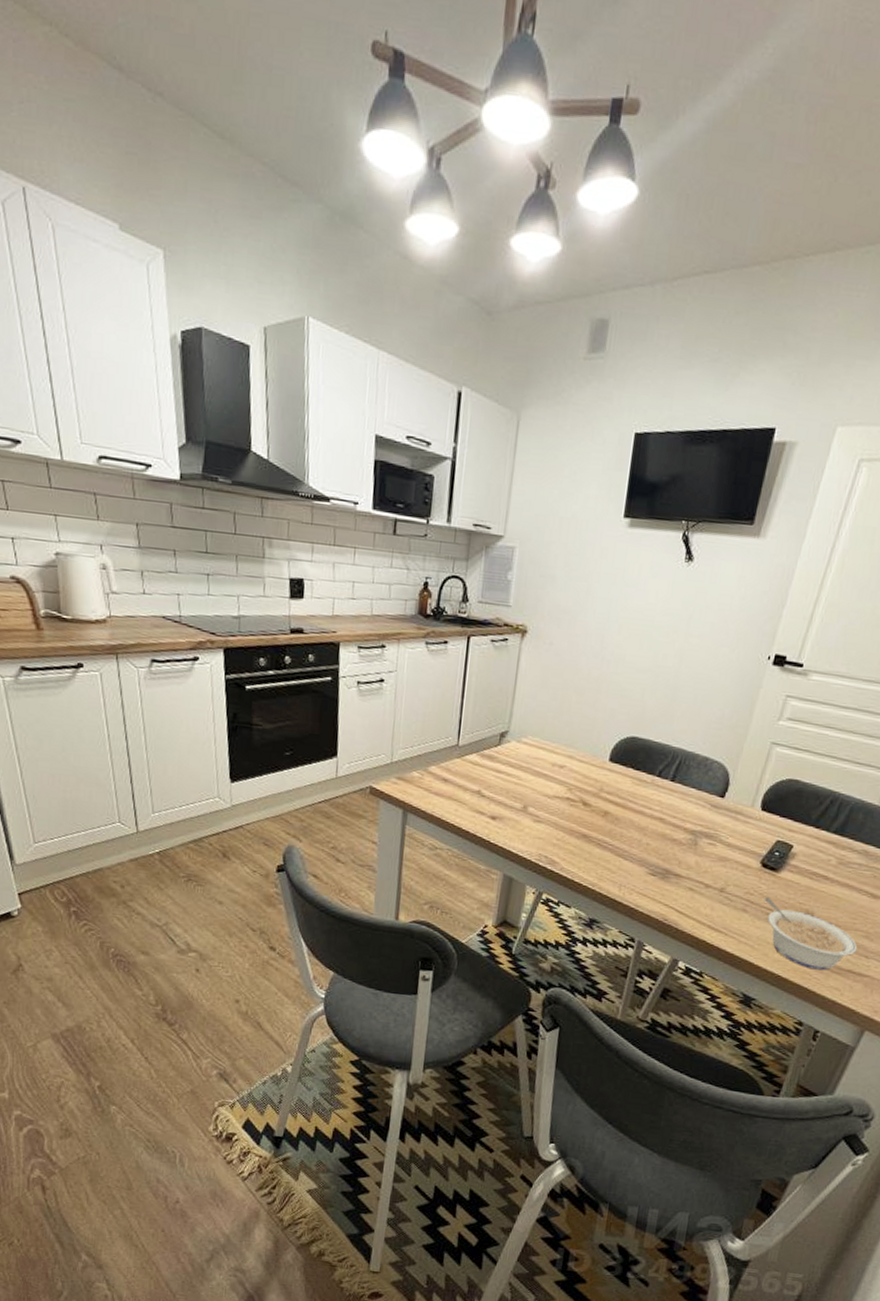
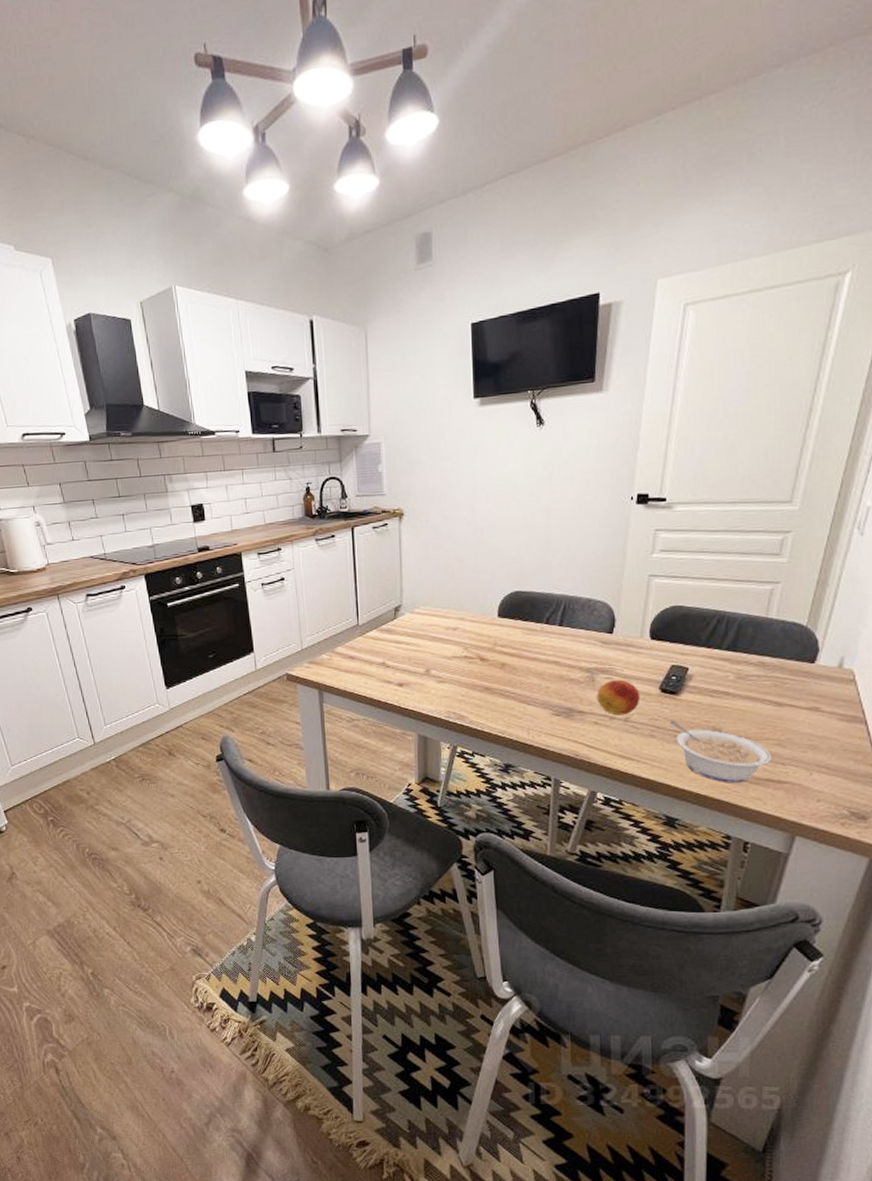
fruit: none [696,846,741,885] -> present [597,679,640,716]

